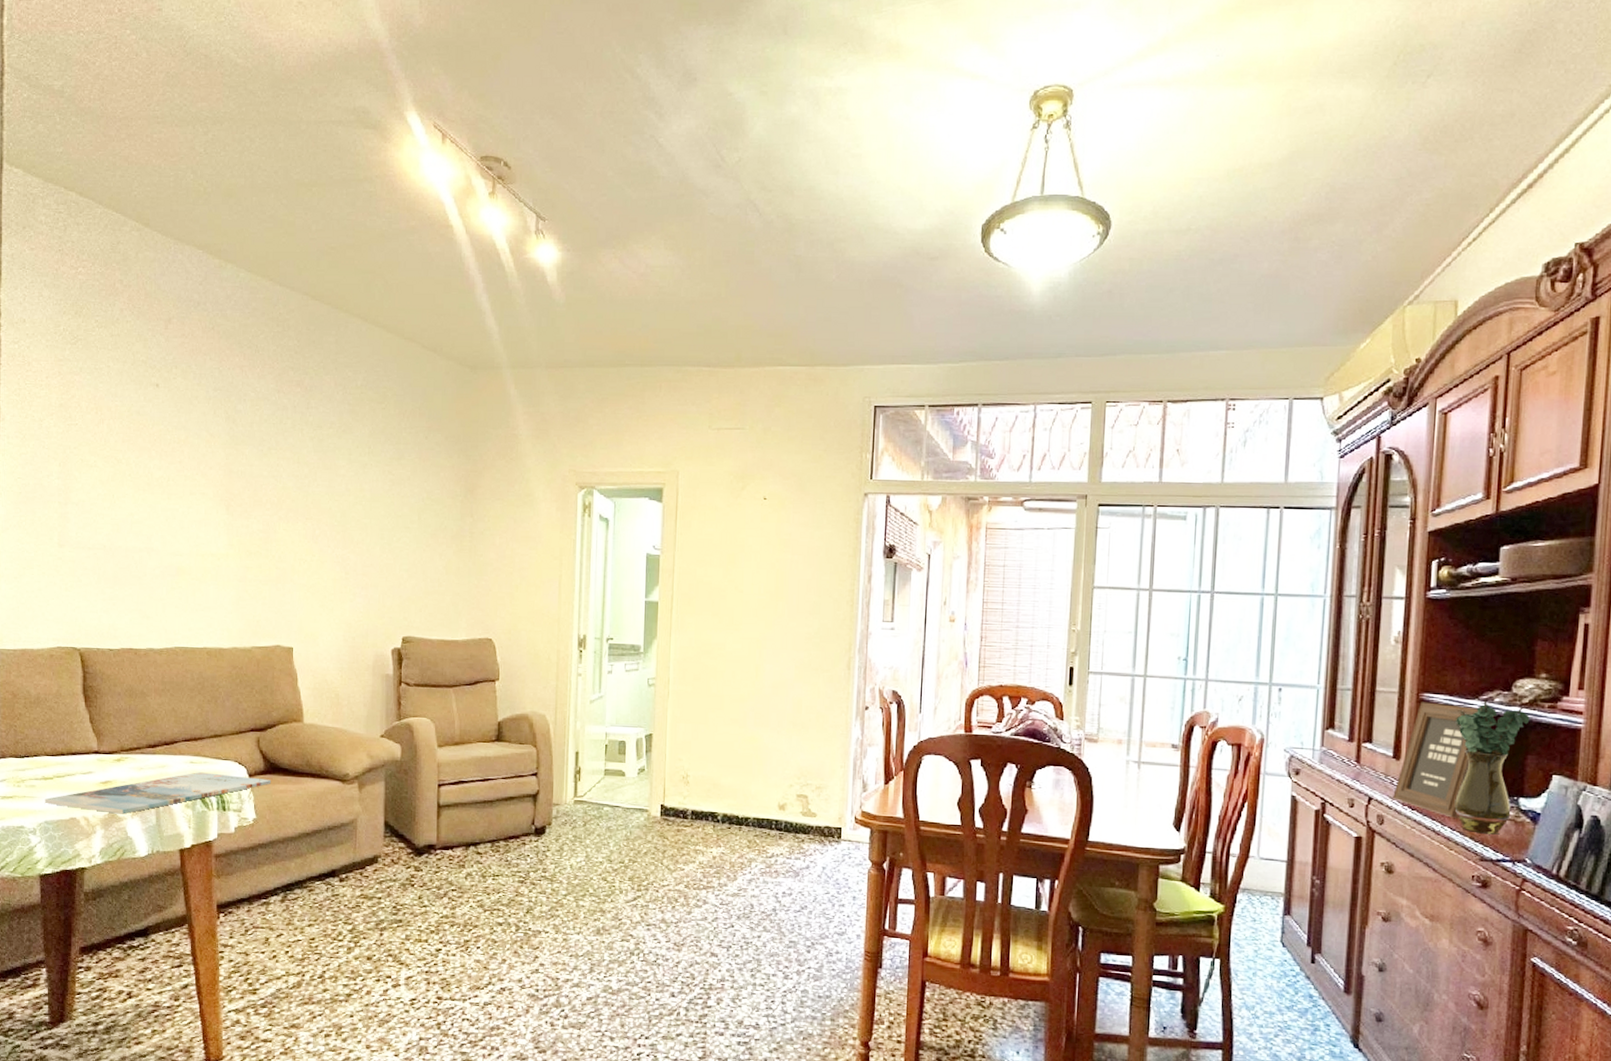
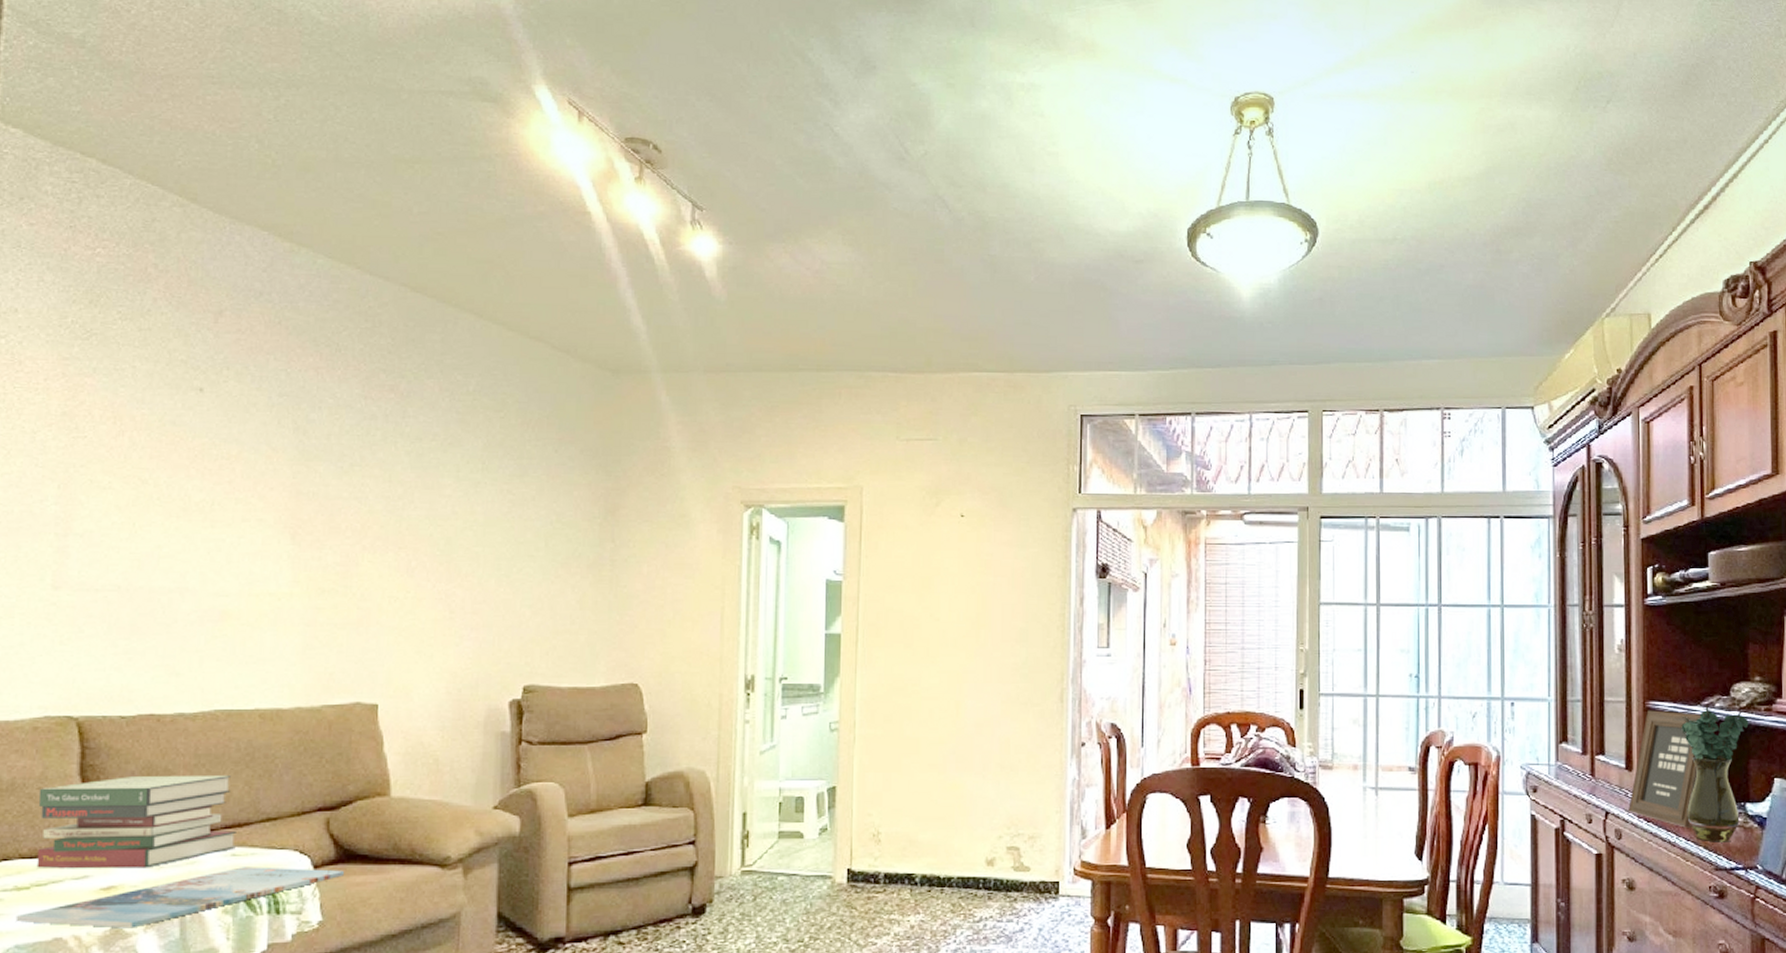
books: none [56,696,193,769] -> present [36,776,236,869]

